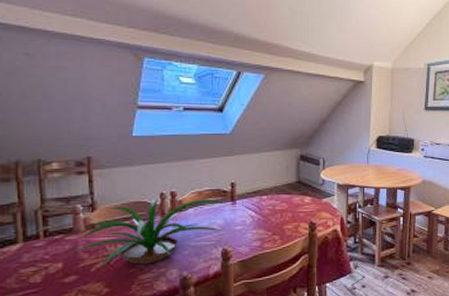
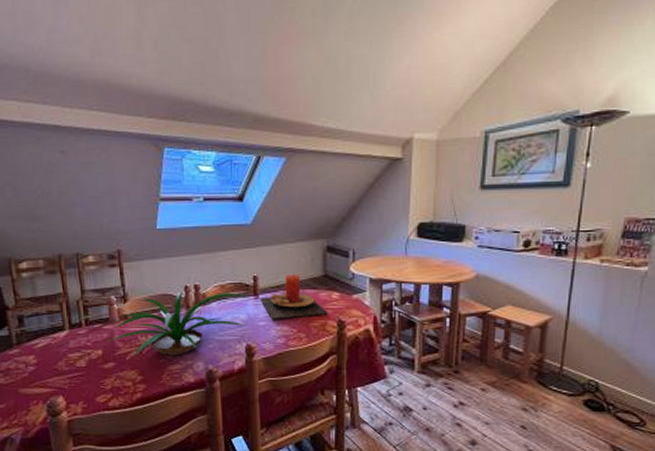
candle: none [237,180,301,224] -> present [259,274,328,320]

